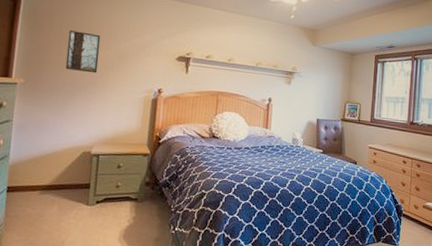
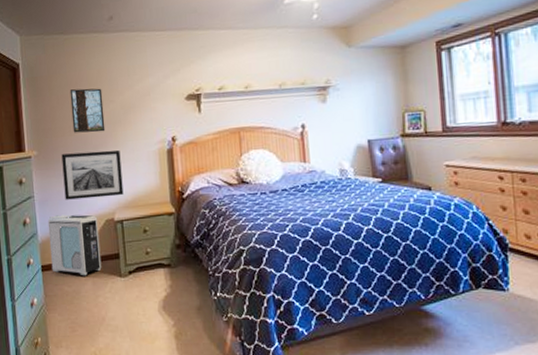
air purifier: none [17,141,75,201] -> present [47,214,102,276]
wall art: none [45,86,108,132] -> present [61,150,124,200]

